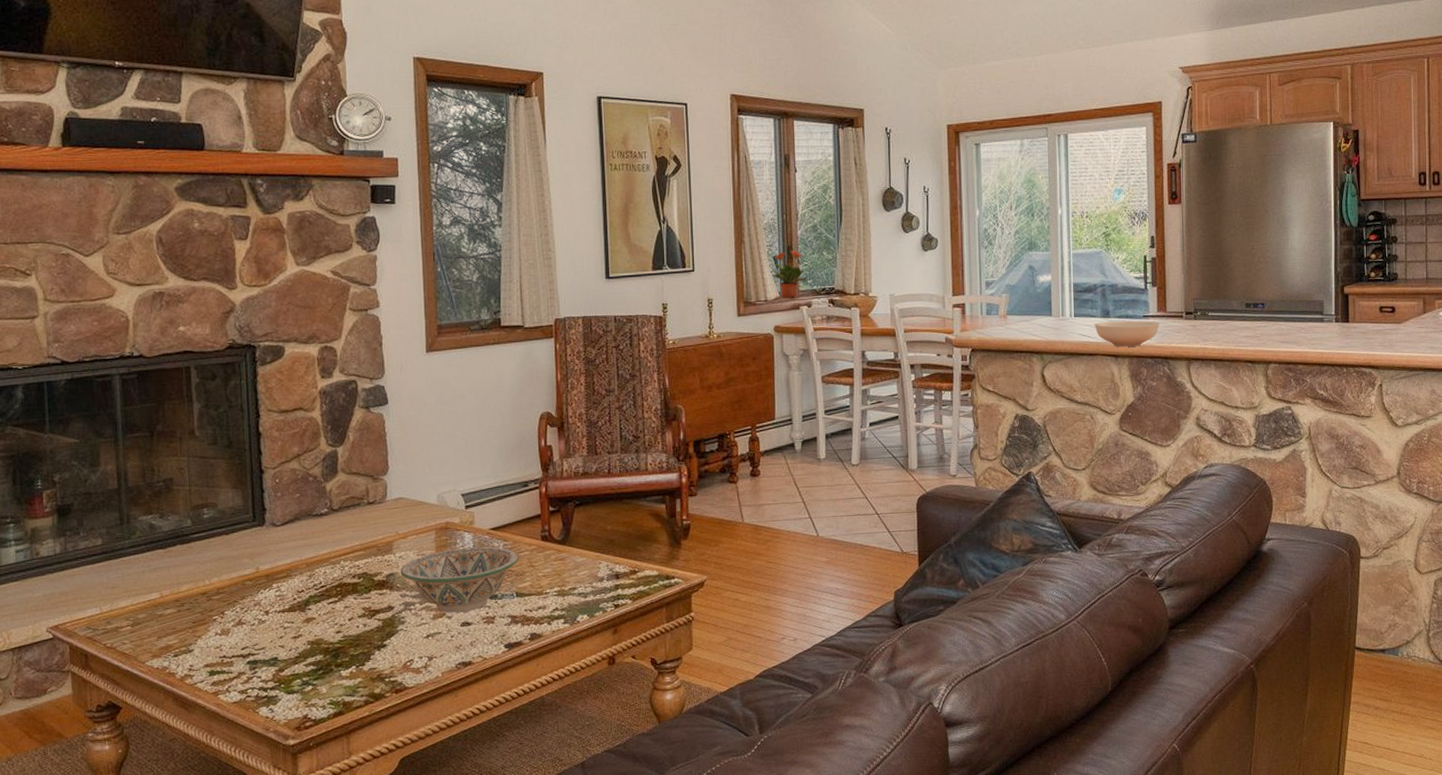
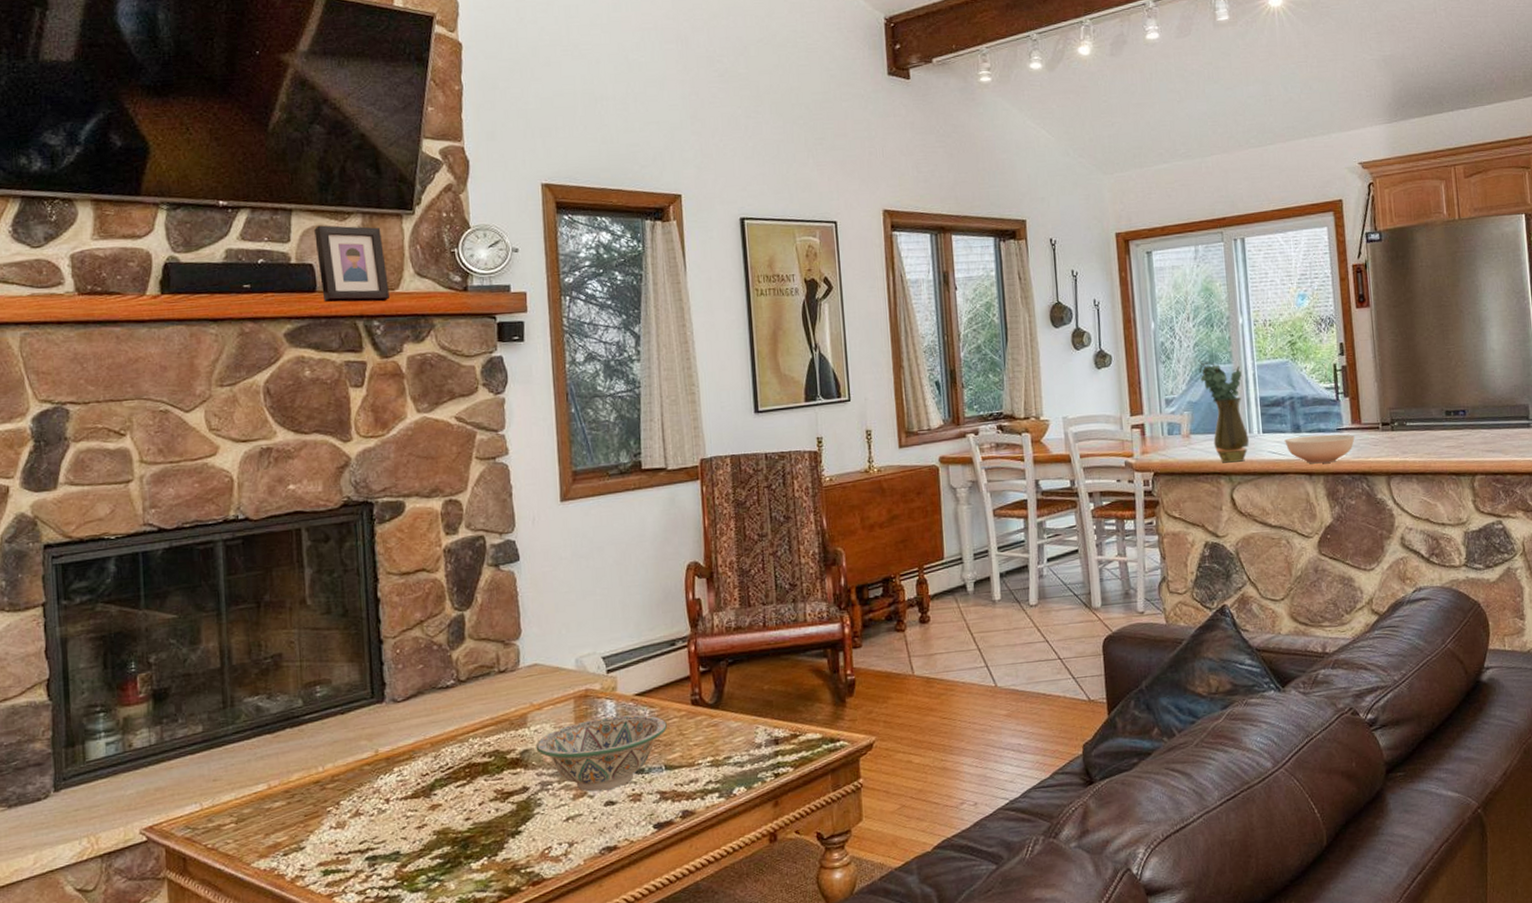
picture frame: none [203,88,273,162] -> present [314,225,391,303]
potted plant: present [771,250,810,299] -> none [934,374,975,427]
vase: none [1018,247,1062,343] -> present [1198,360,1250,463]

